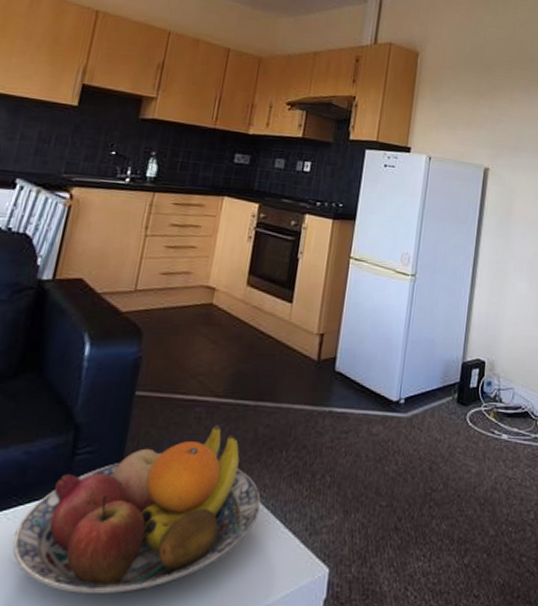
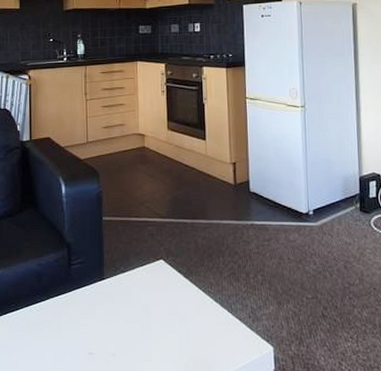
fruit bowl: present [12,424,261,593] -> none [44,238,210,362]

